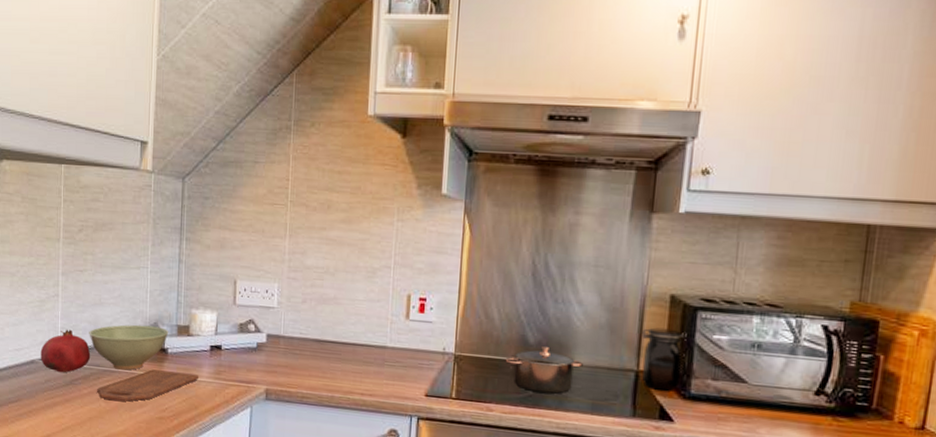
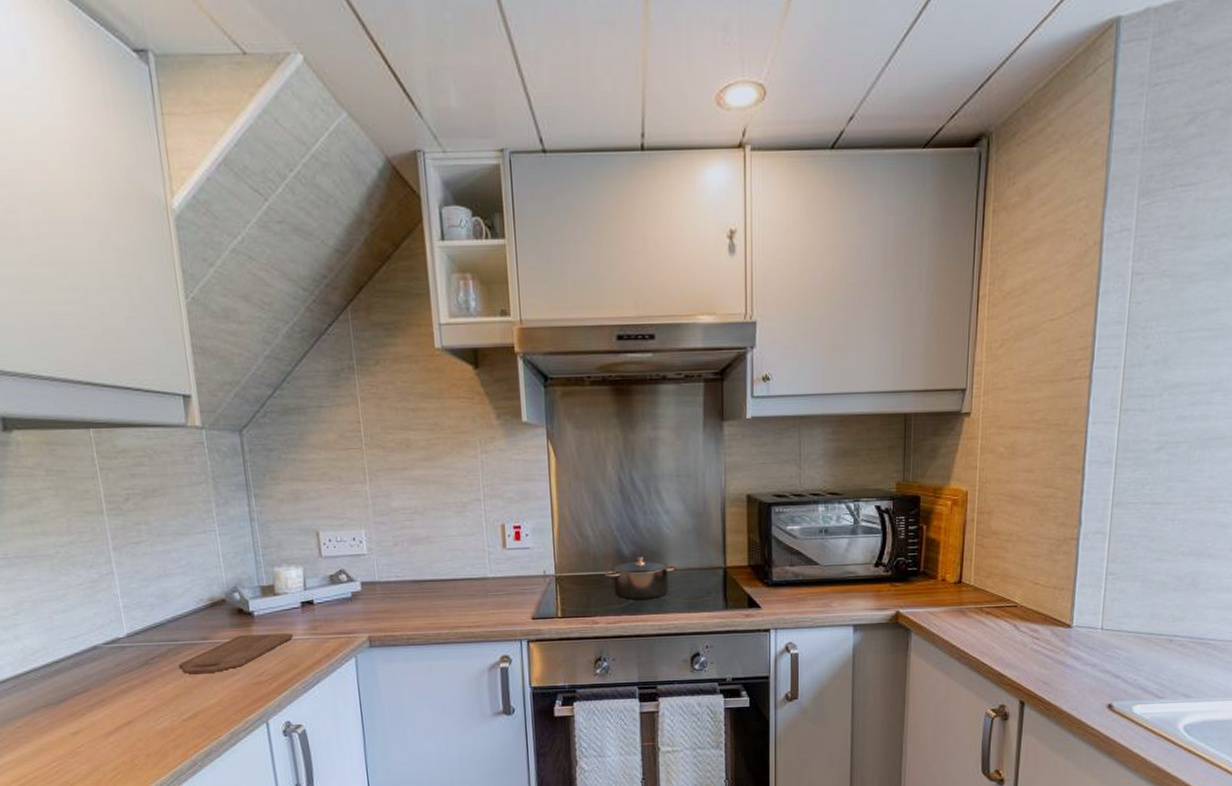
fruit: present [40,329,91,373] -> none [102,607,165,655]
bowl: present [89,324,169,371] -> none [158,590,252,641]
jar: present [641,327,687,391] -> none [725,525,764,582]

